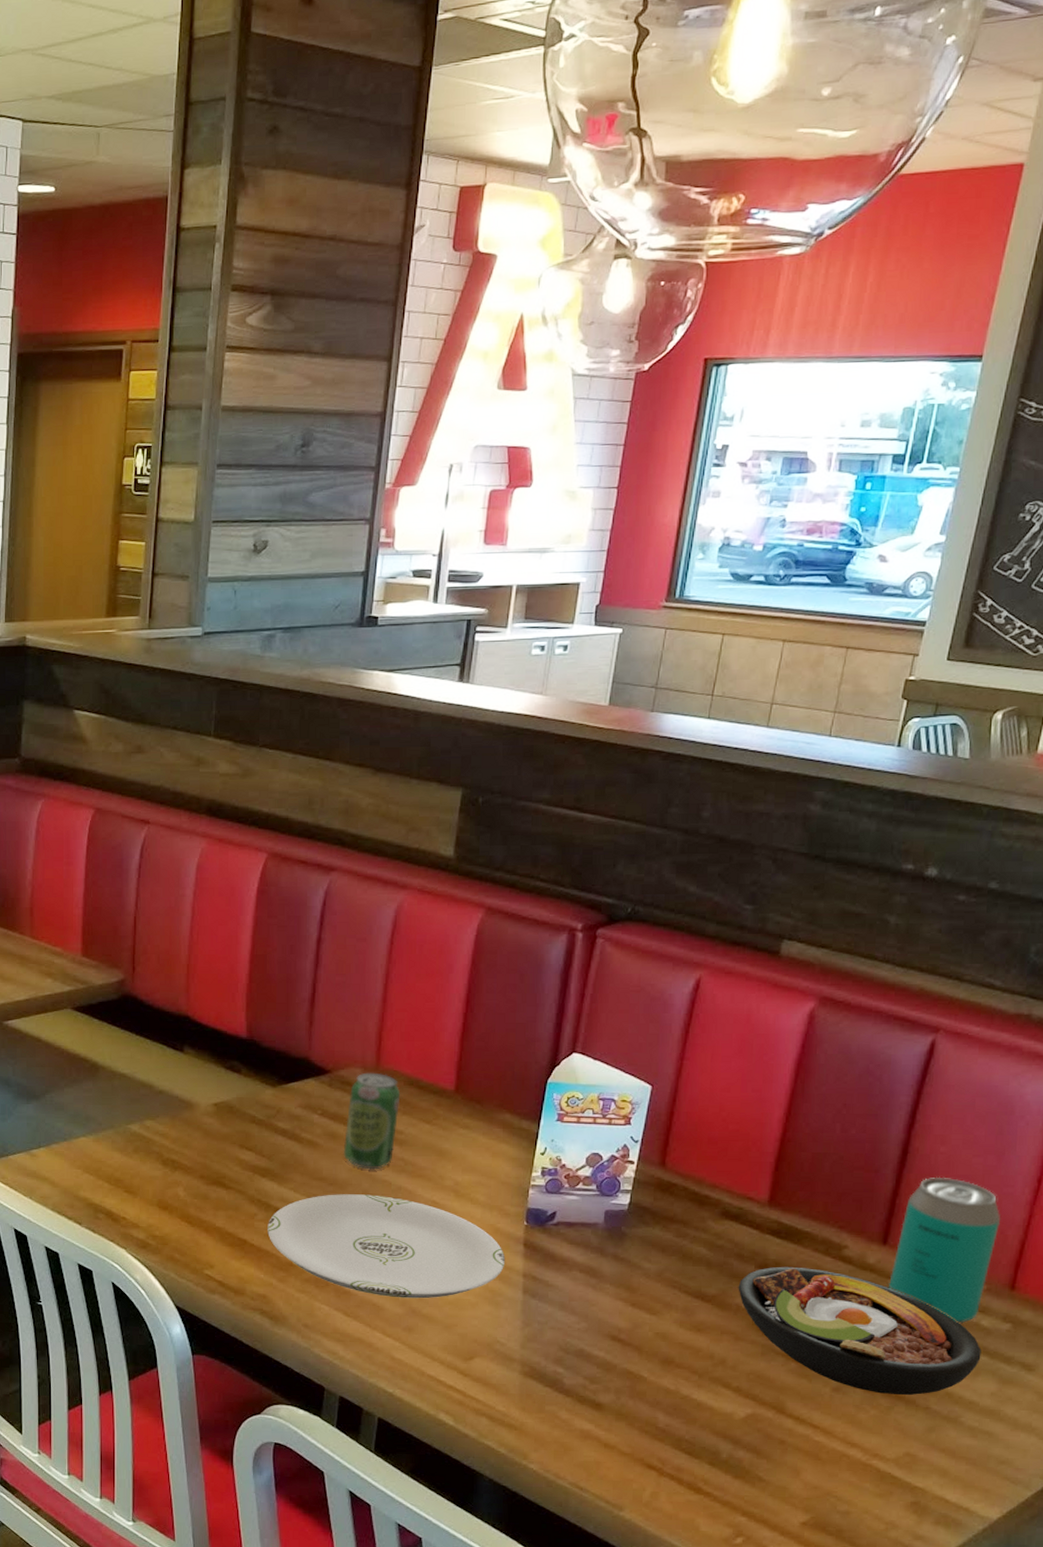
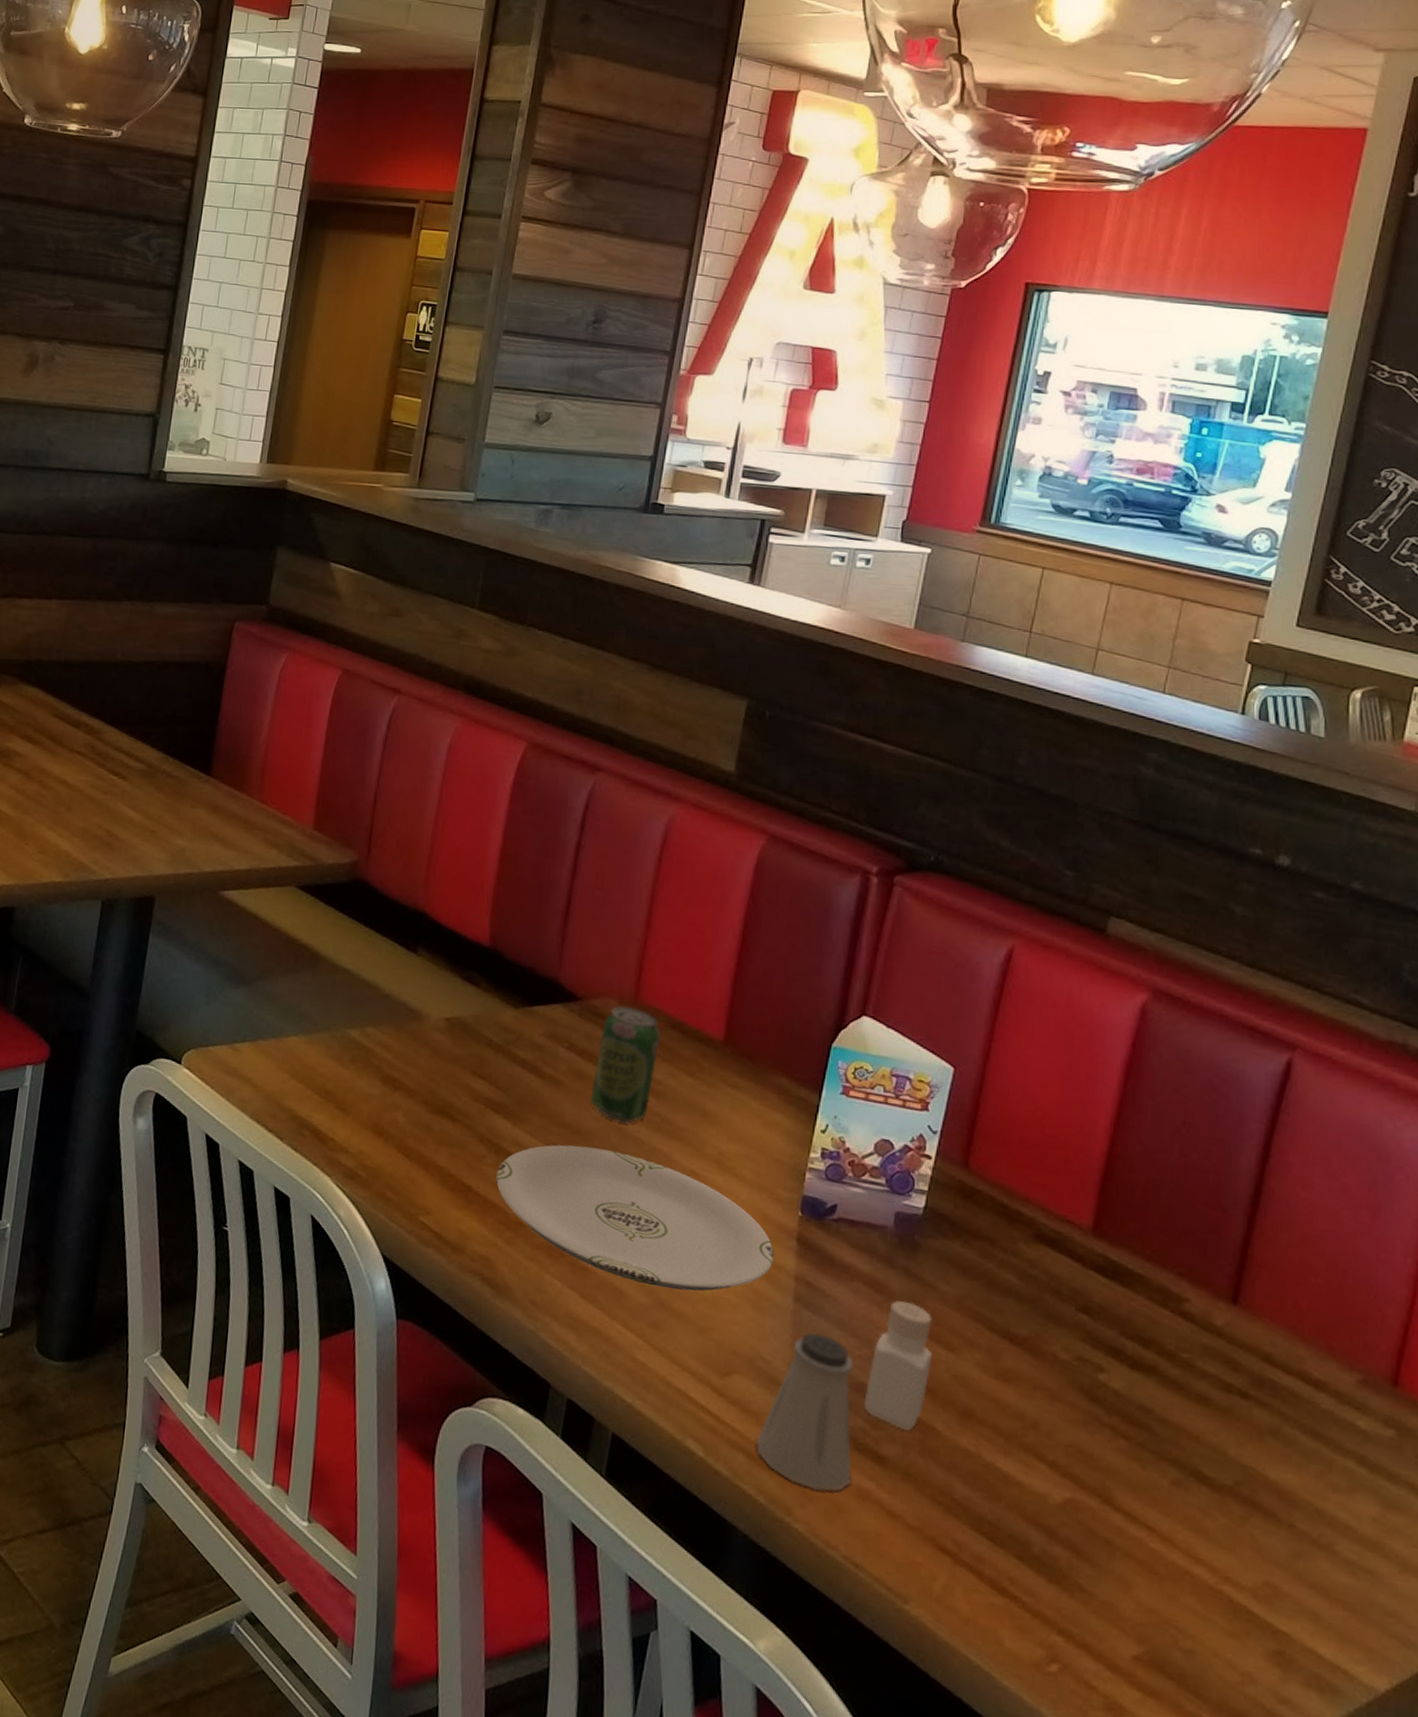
saltshaker: none [497,1316,575,1438] -> present [756,1331,853,1492]
pepper shaker: none [583,1280,639,1381] -> present [863,1300,933,1431]
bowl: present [738,1266,982,1395] -> none [1054,1312,1358,1507]
beverage can: present [889,1176,1001,1325] -> none [1241,1227,1378,1422]

